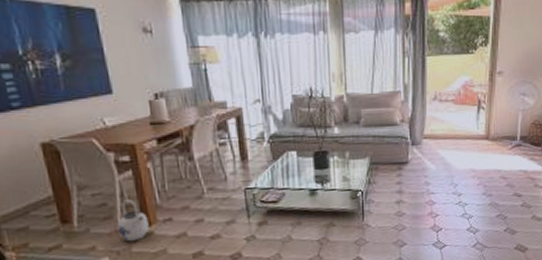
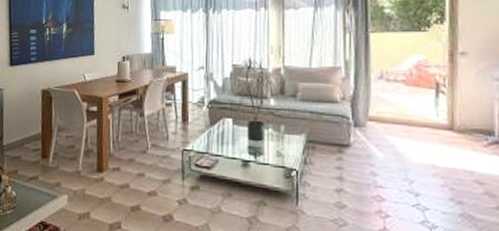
teapot: present [118,199,150,242] -> none [79,145,102,185]

